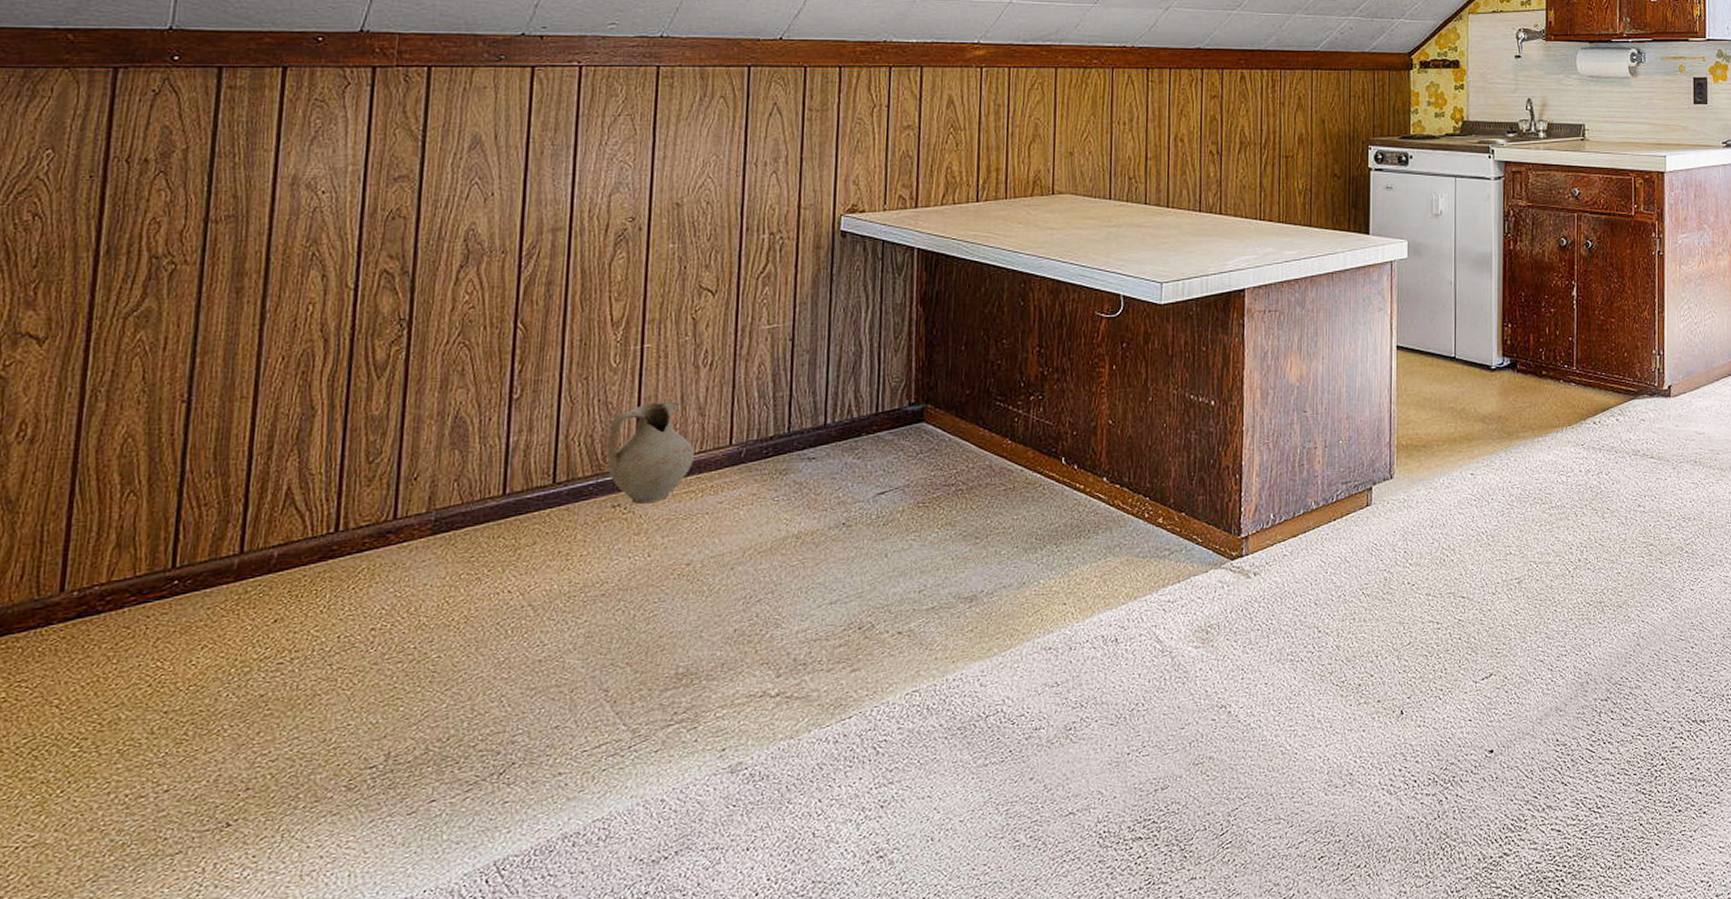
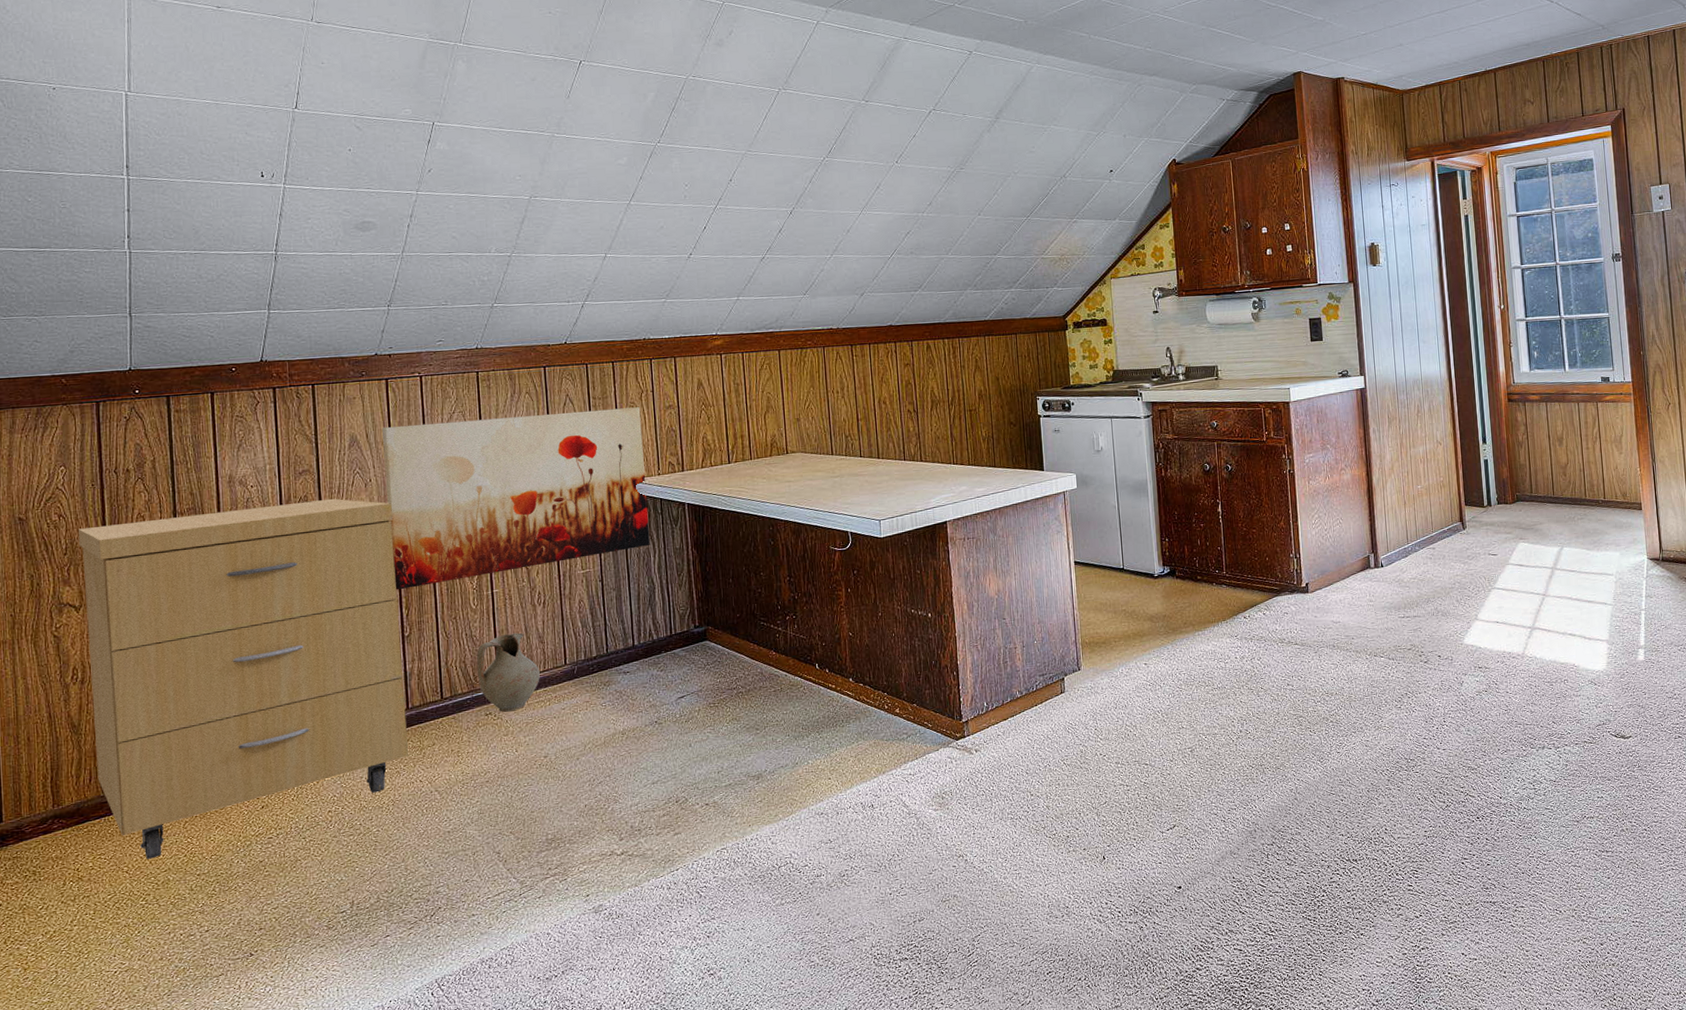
storage cabinet: none [33,214,518,689] -> present [77,498,408,859]
wall art: none [508,124,870,339] -> present [381,407,650,590]

